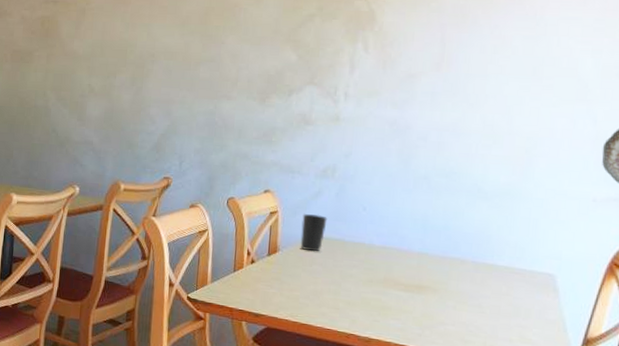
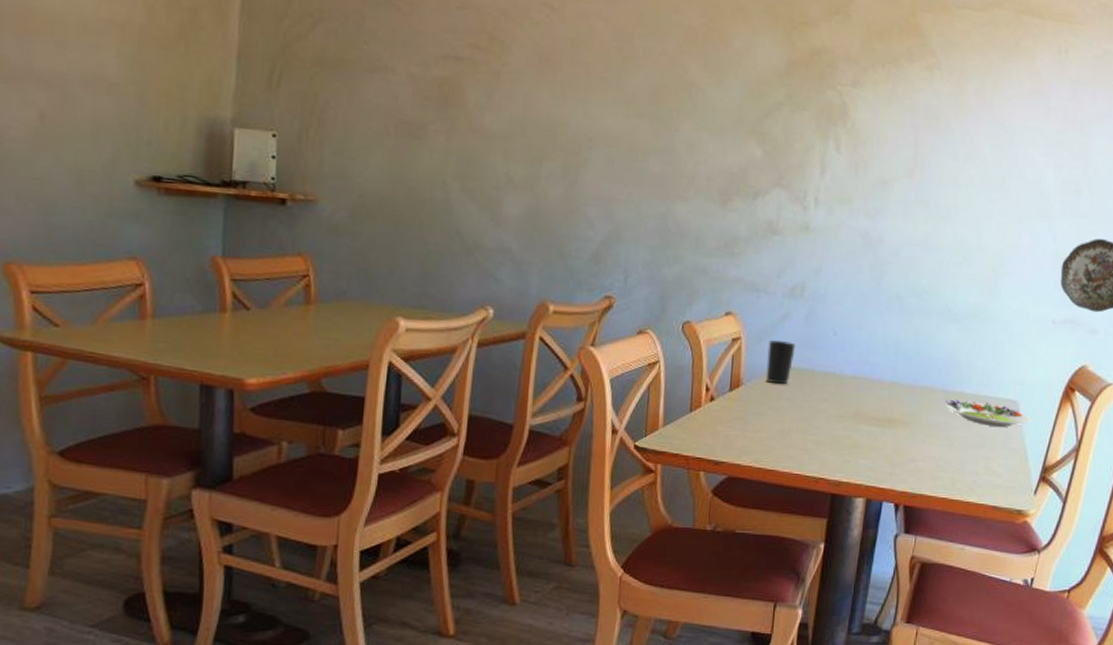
salad plate: none [476,270,571,299] -> present [945,399,1032,427]

